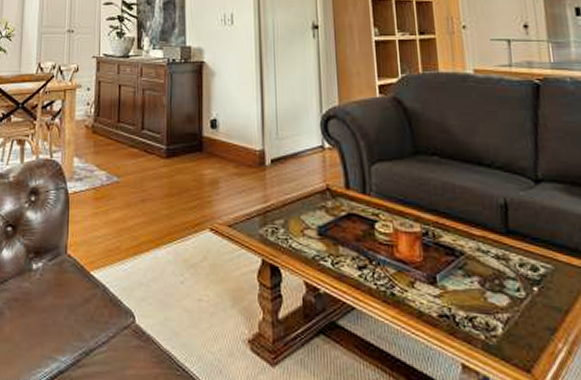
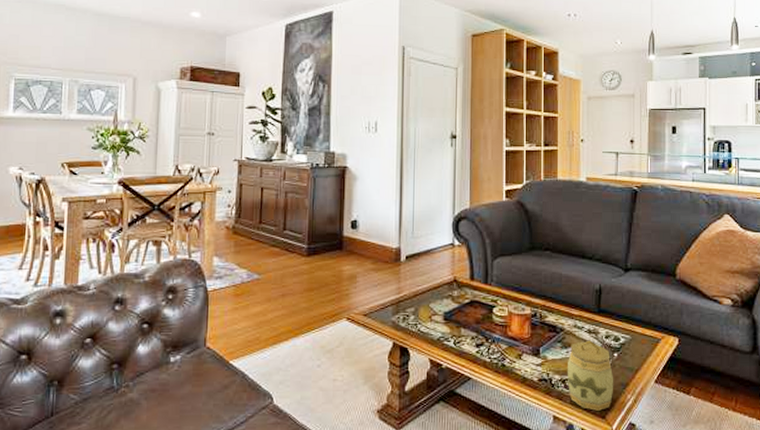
jar: none [473,268,538,362] -> present [568,340,614,411]

